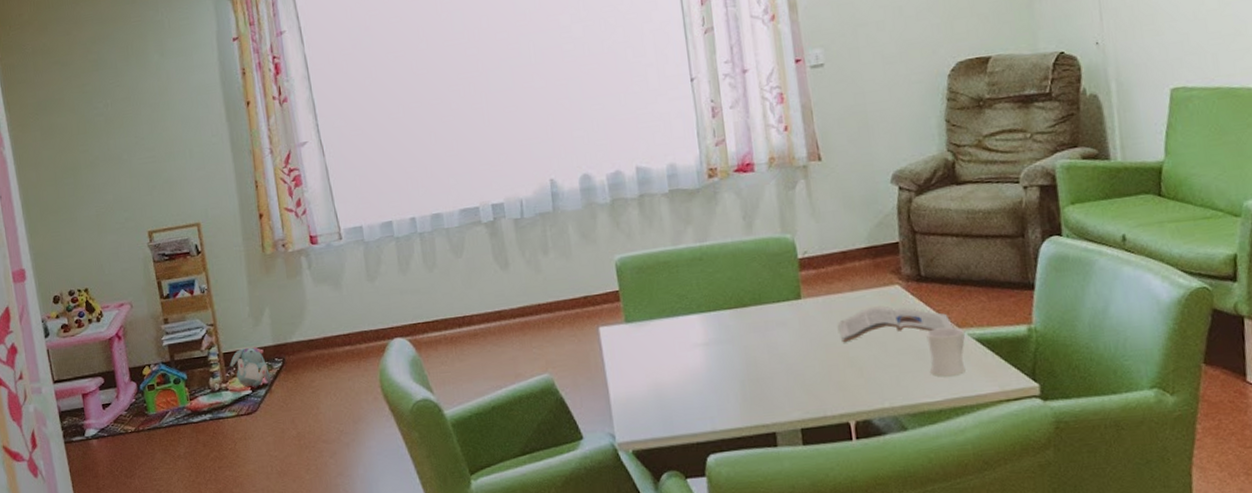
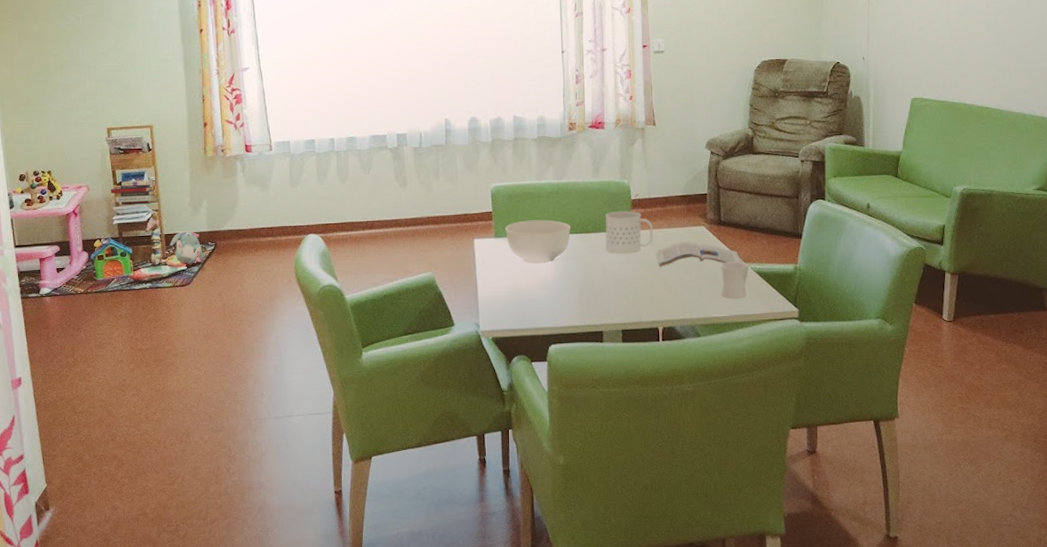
books: none [156,287,214,321] -> present [110,179,159,204]
bowl: none [637,294,723,353] -> present [505,220,571,264]
mug: none [765,273,832,330] -> present [605,210,653,254]

